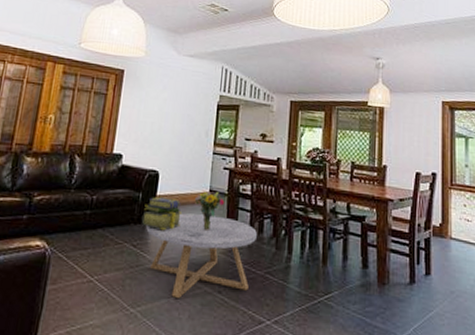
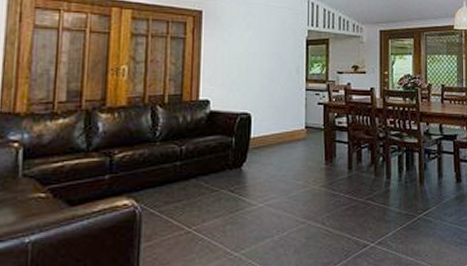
stack of books: present [141,197,181,231] -> none [237,139,278,173]
coffee table: present [146,213,257,298] -> none [243,151,356,236]
bouquet: present [194,191,225,232] -> none [290,126,322,168]

